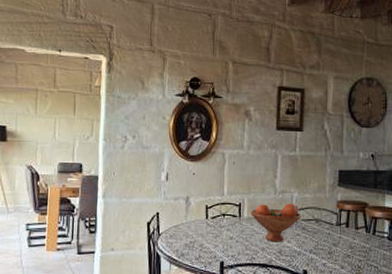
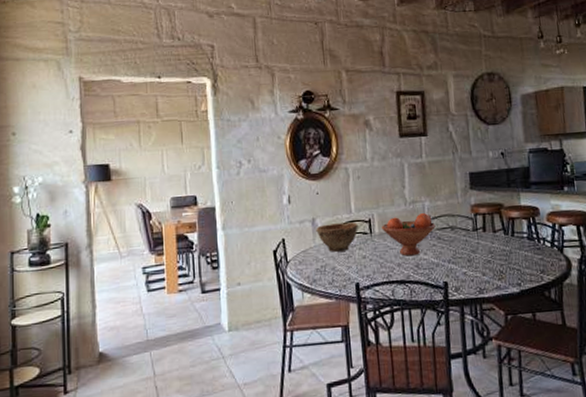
bowl: none [189,203,230,230] -> present [316,222,359,252]

